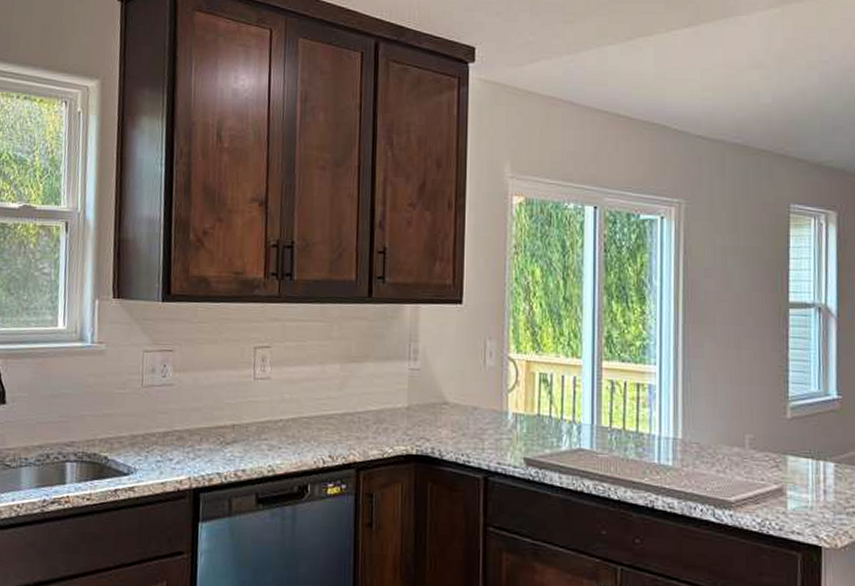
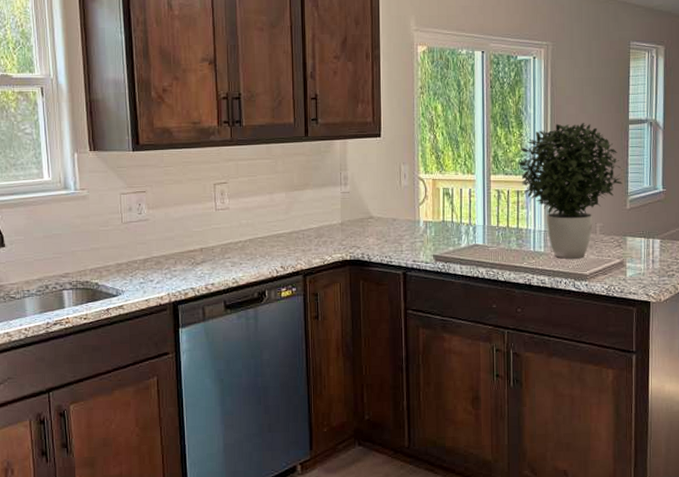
potted plant: none [640,301,781,479] -> present [519,123,622,259]

